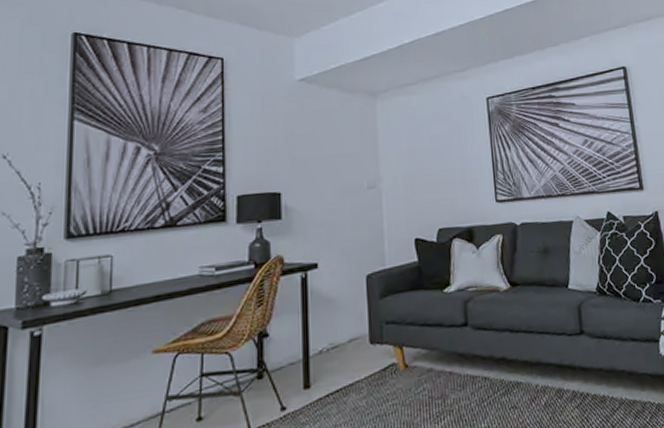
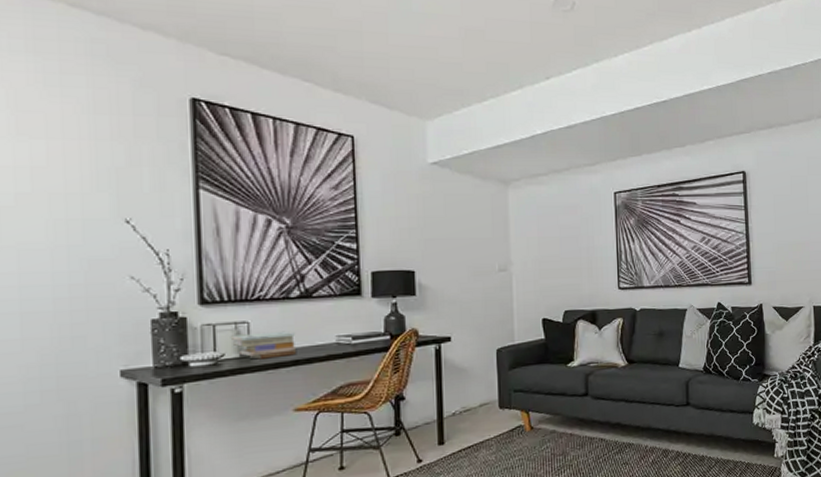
books: none [94,263,159,297] -> present [231,331,297,360]

